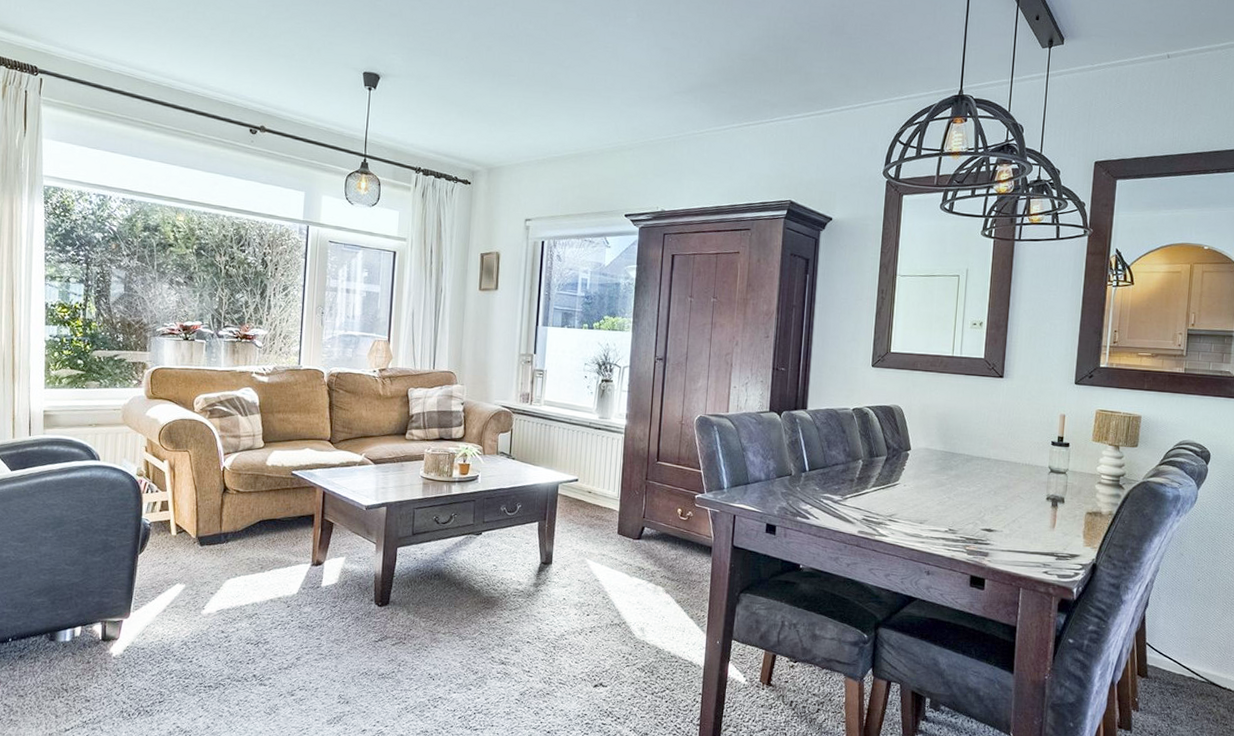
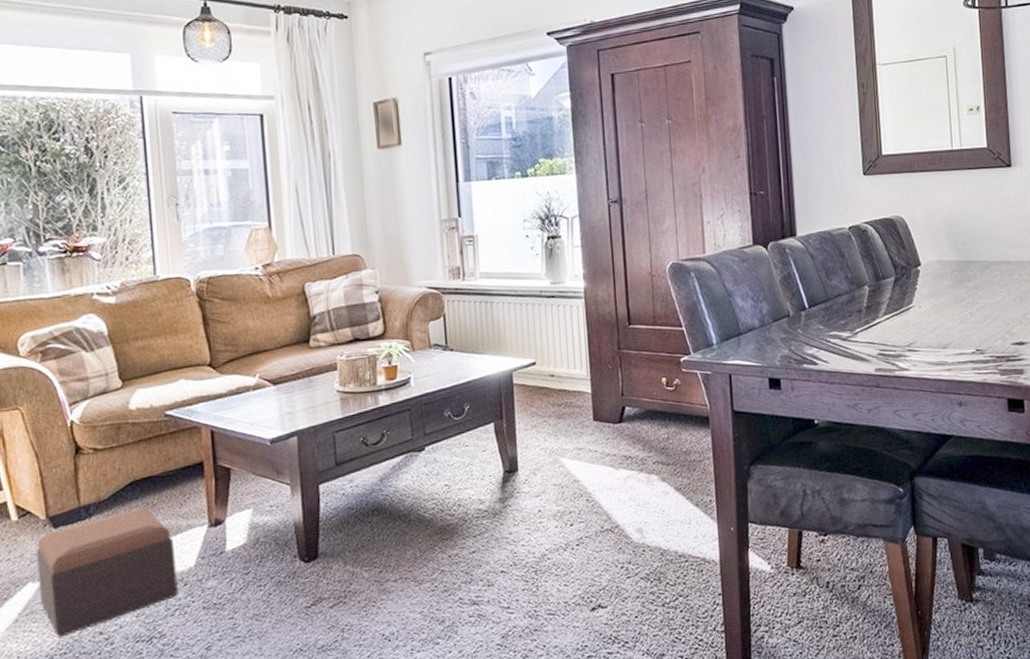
footstool: none [184,541,284,629] -> present [36,507,178,637]

